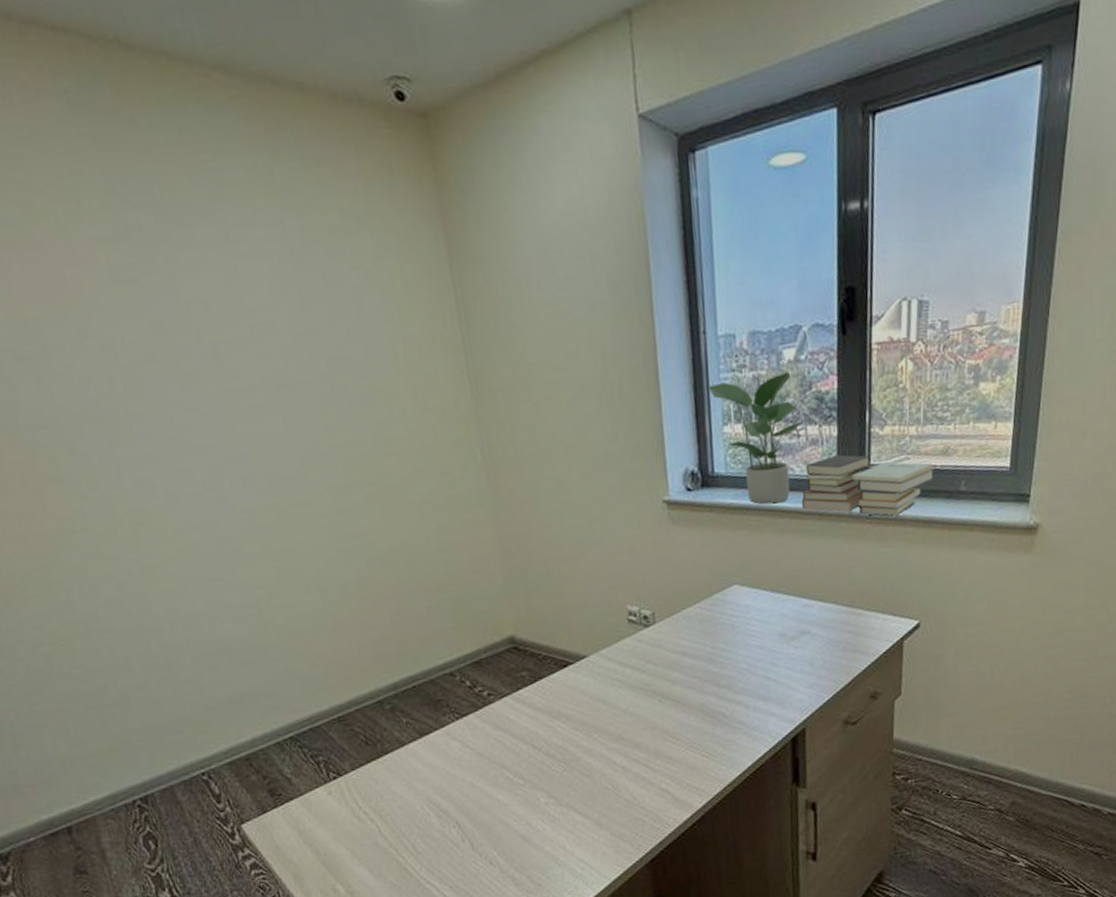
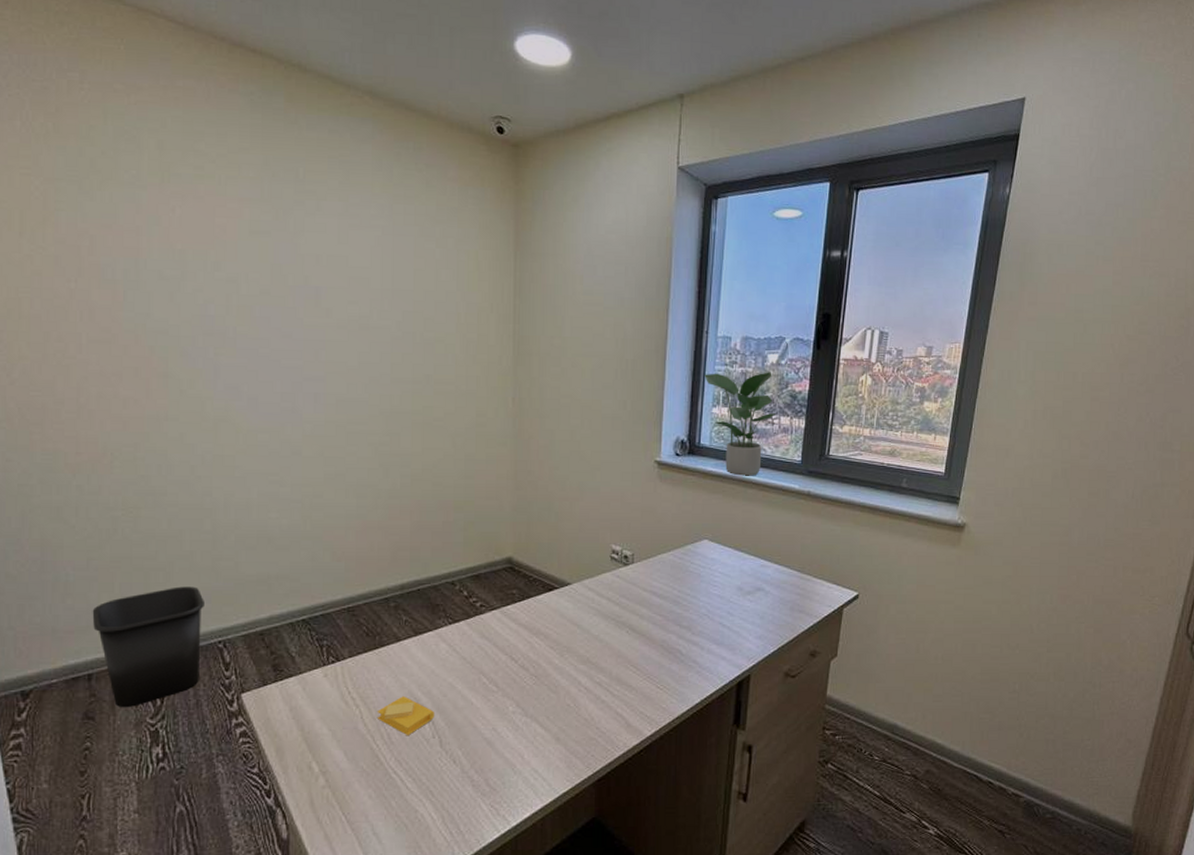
waste bin: none [50,718,192,857] -> present [92,586,204,707]
sticky notes: none [394,803,460,843] -> present [376,696,434,735]
books: present [801,454,869,513] -> none [769,443,829,492]
books: present [851,461,935,517] -> none [812,455,882,500]

